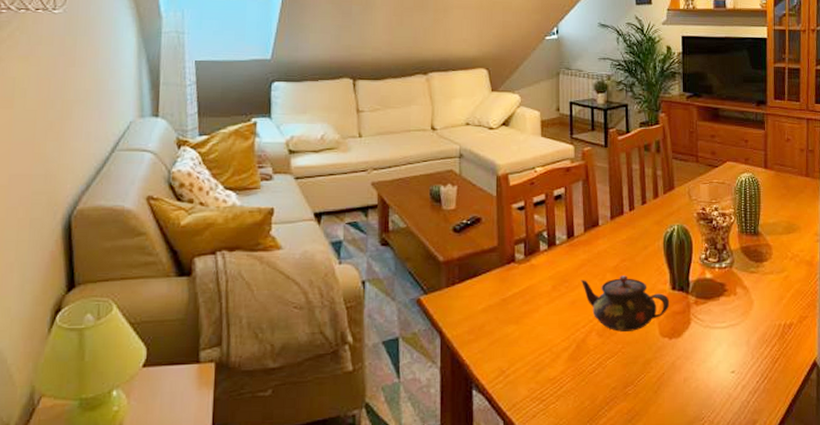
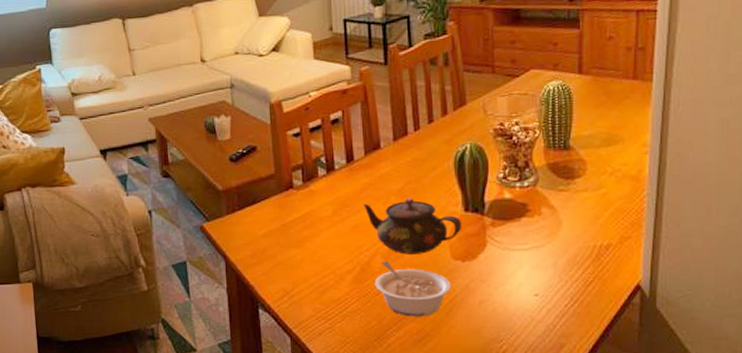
legume: none [589,337,660,396] -> present [374,260,452,317]

